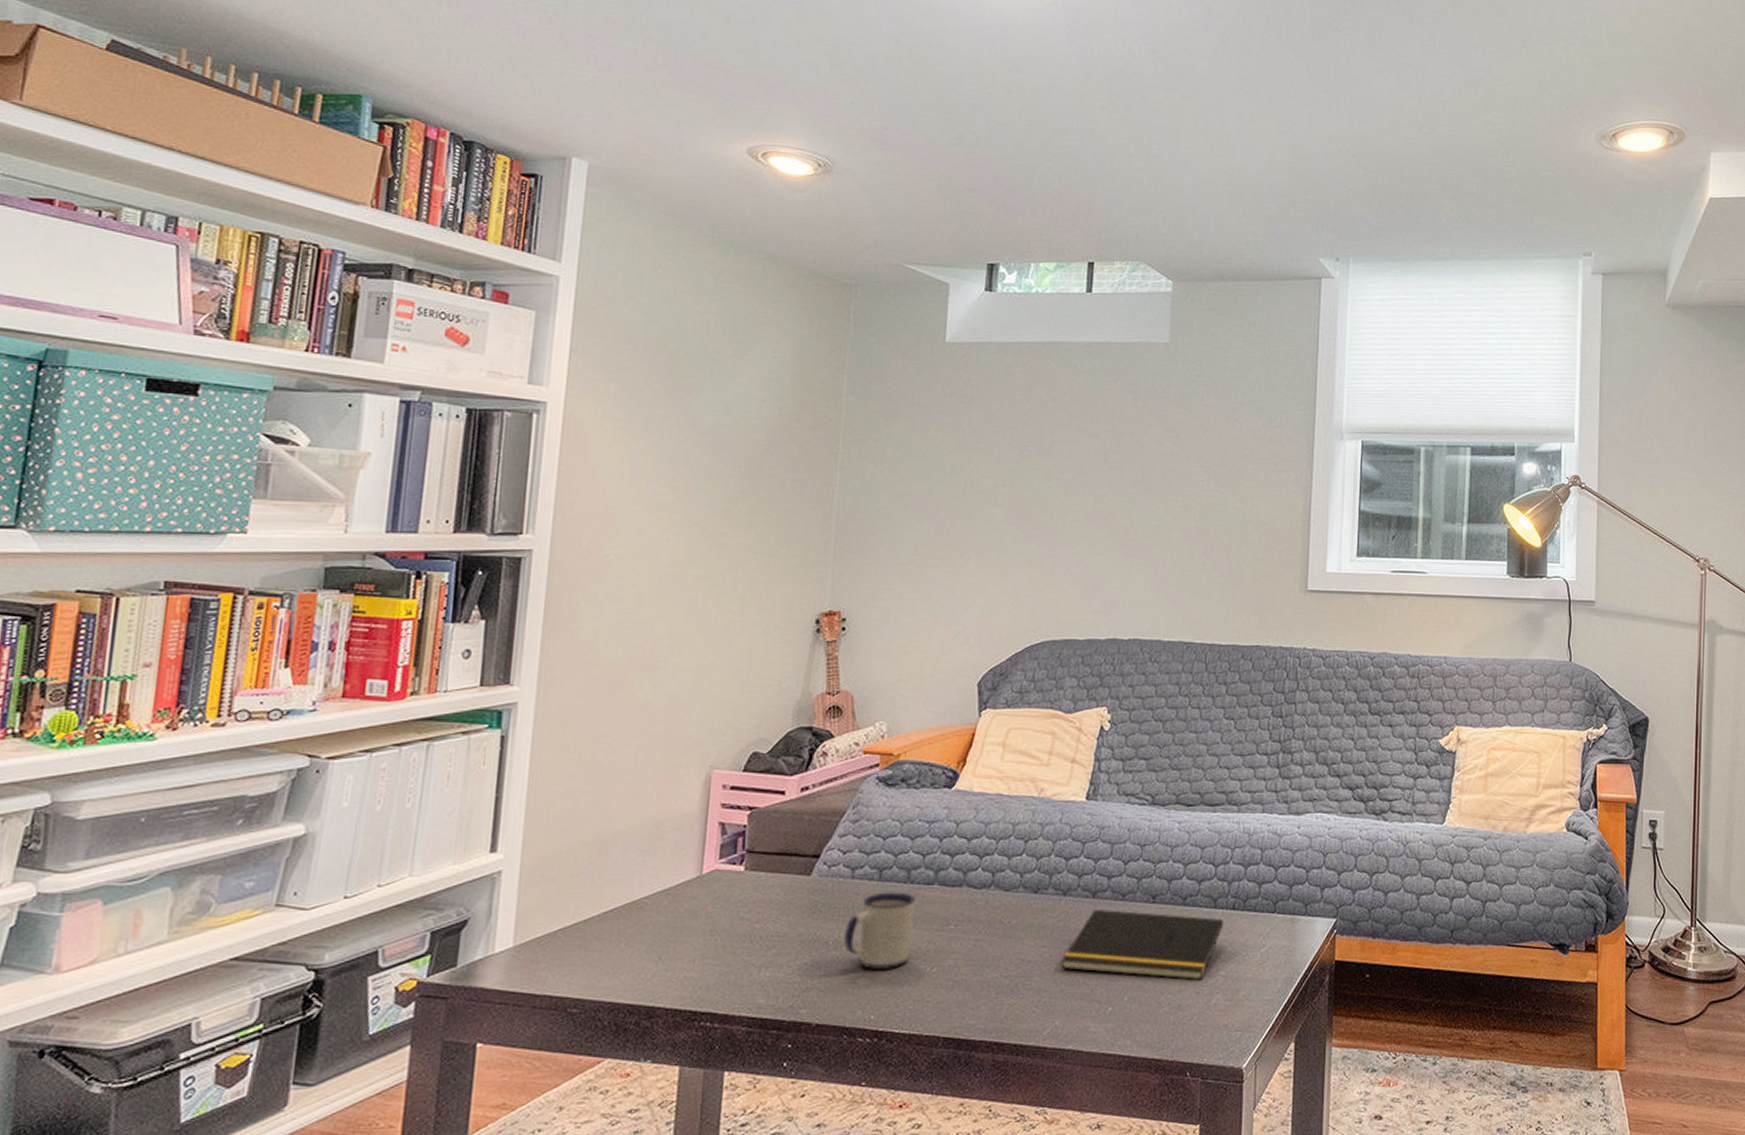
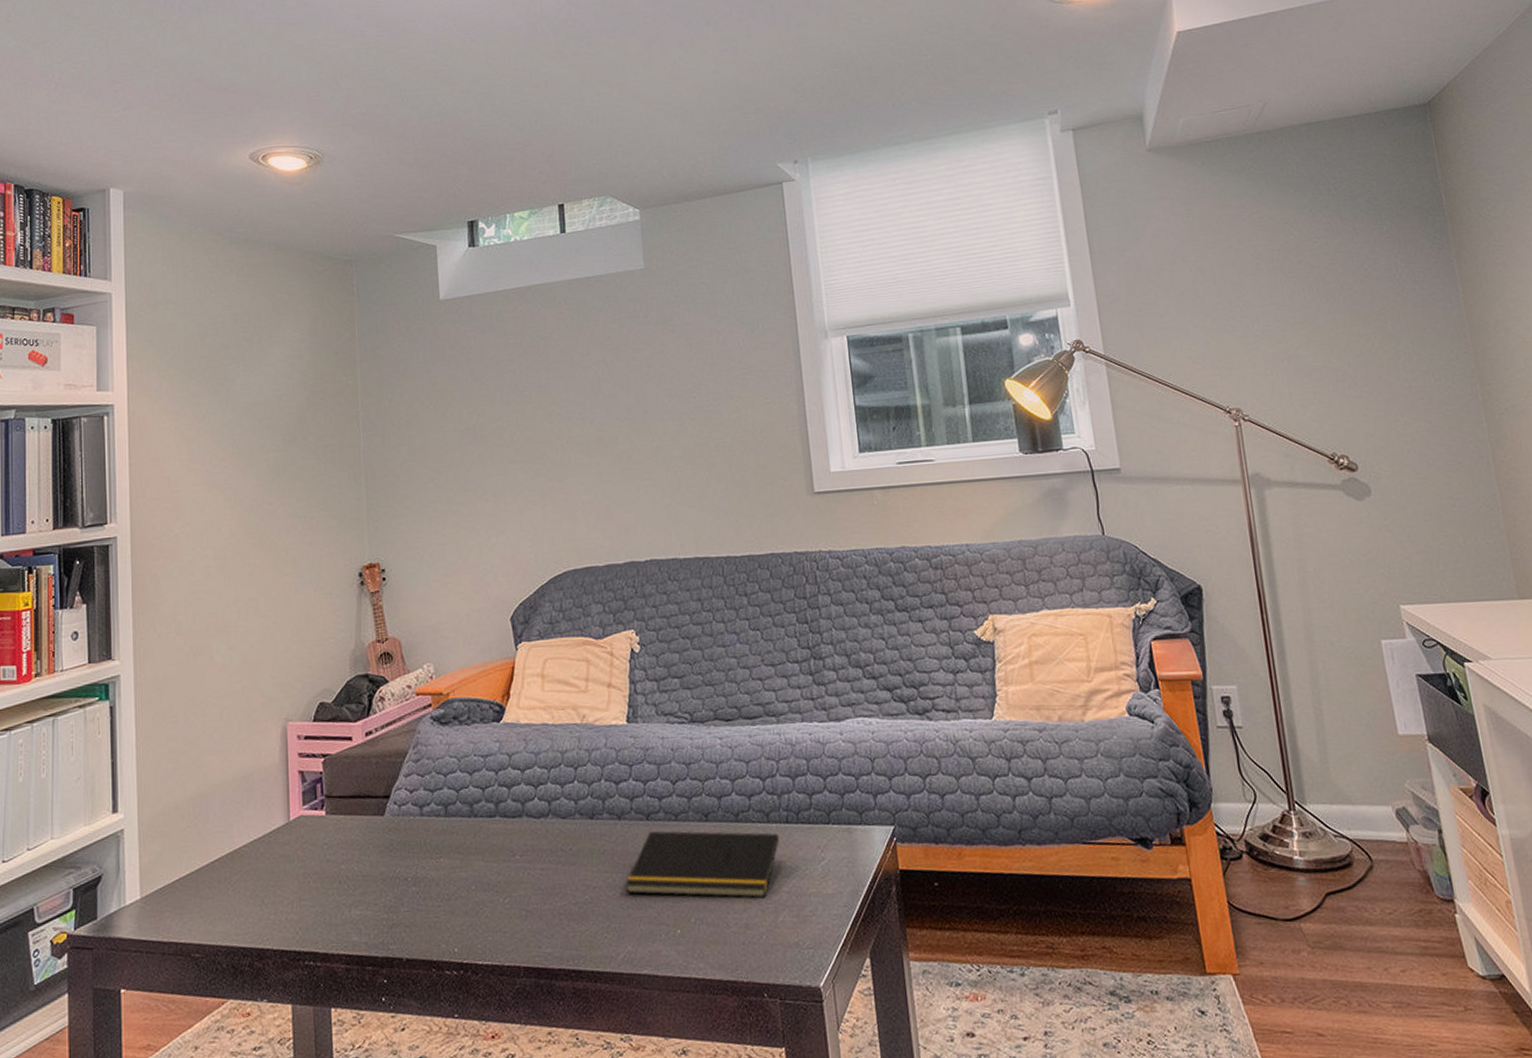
mug: present [844,892,917,969] -> none [421,826,483,903]

